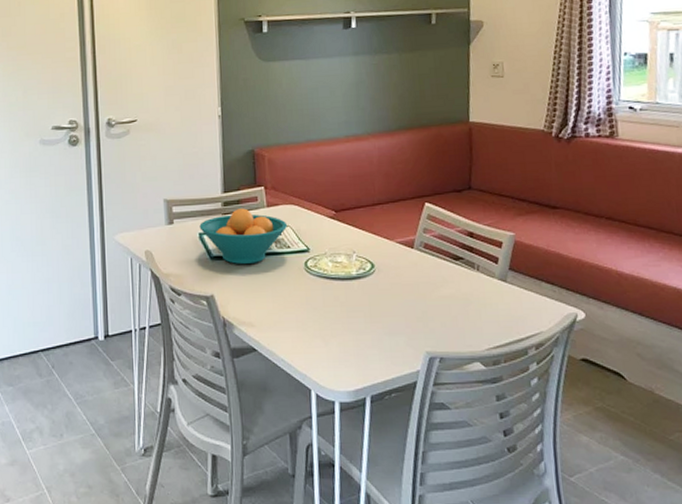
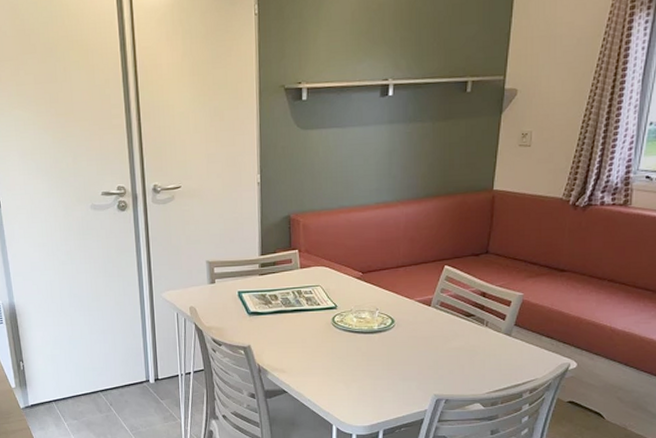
fruit bowl: present [199,208,288,265] -> none [238,269,319,320]

